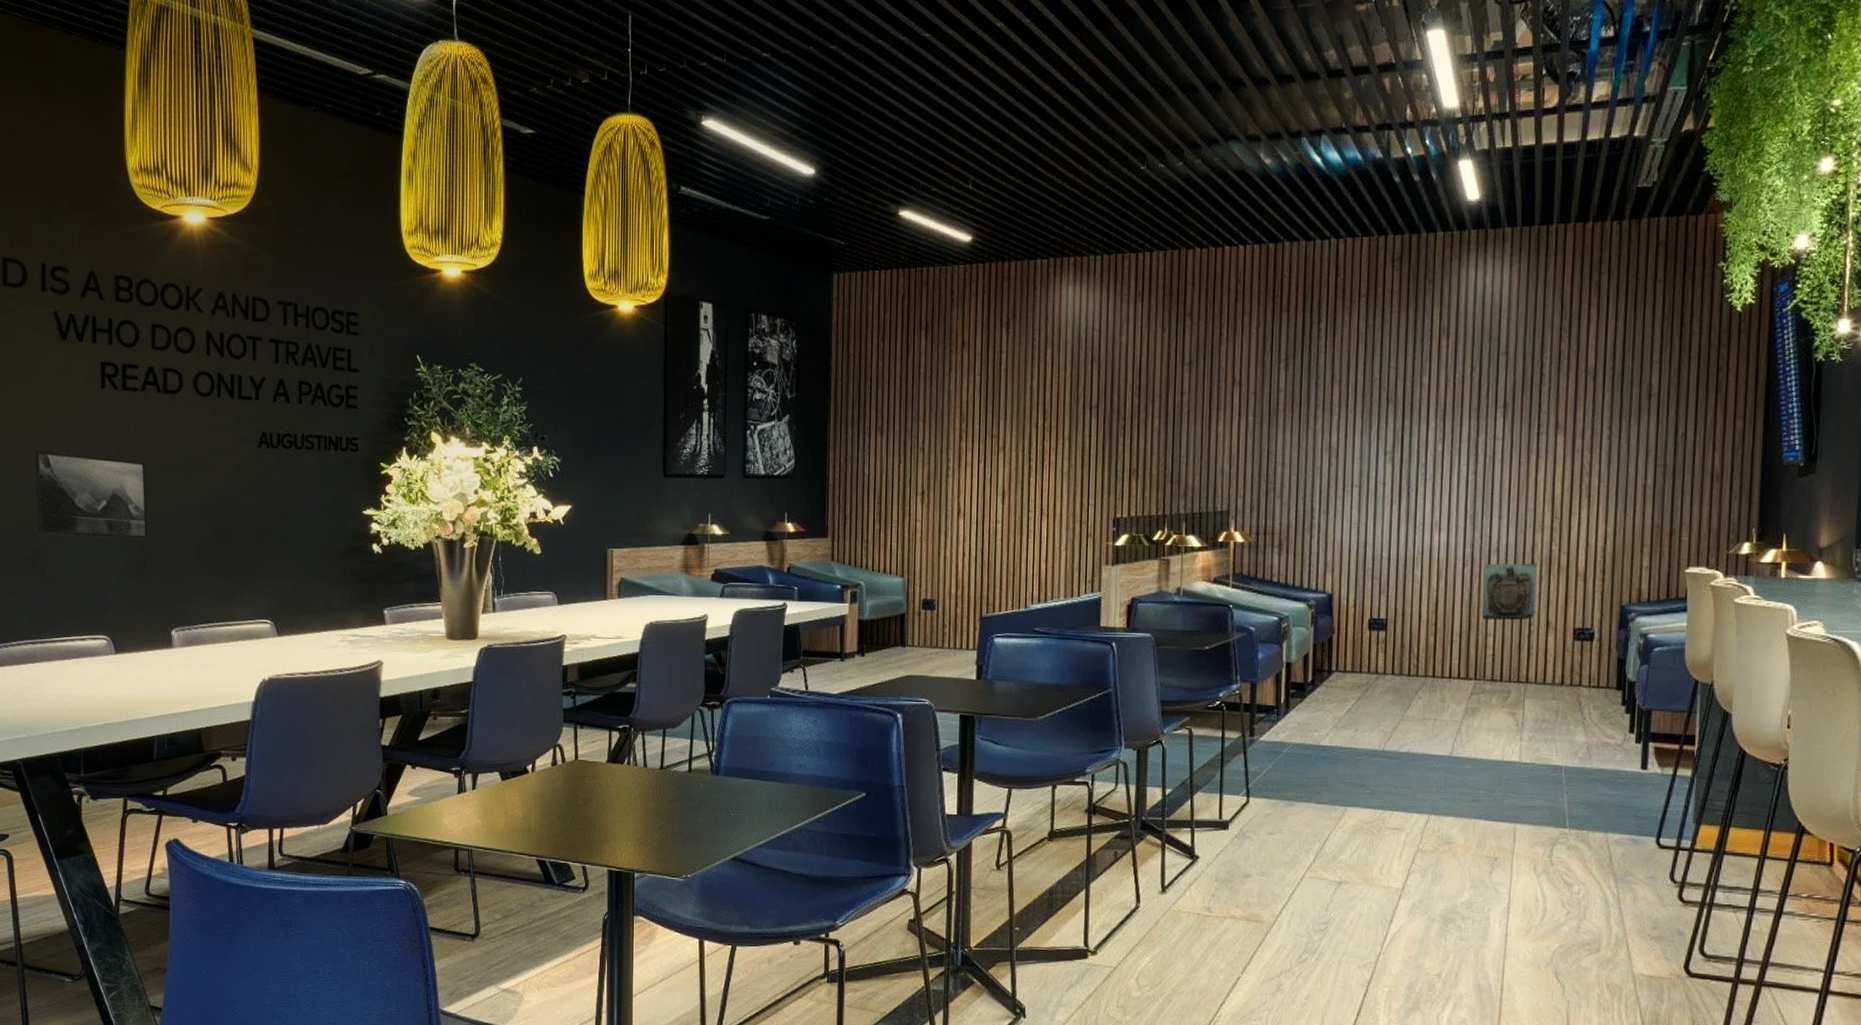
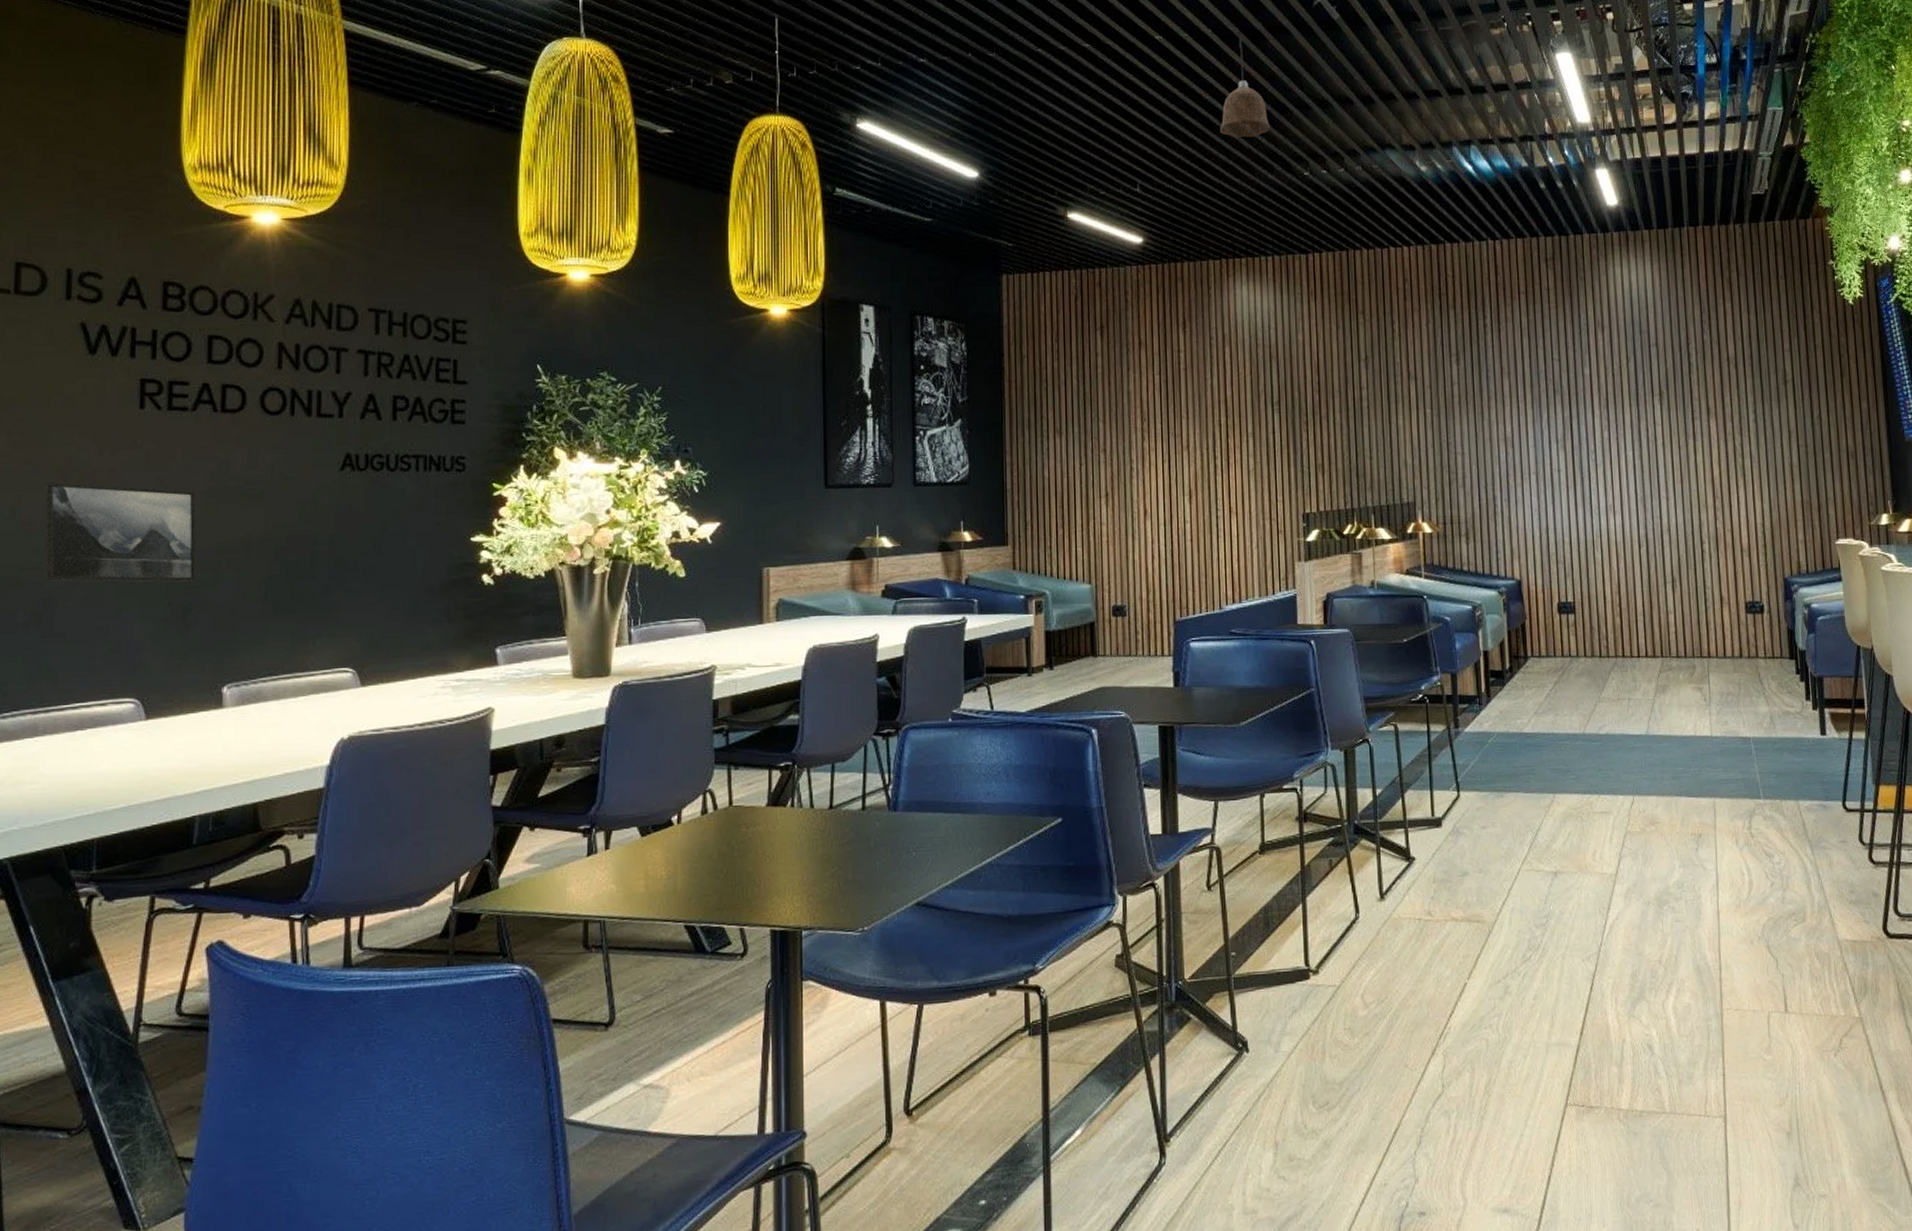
pendant lamp: none [1057,23,1110,130] -> present [1220,38,1271,137]
wall sculpture: present [1481,563,1537,621] -> none [1658,541,1709,599]

